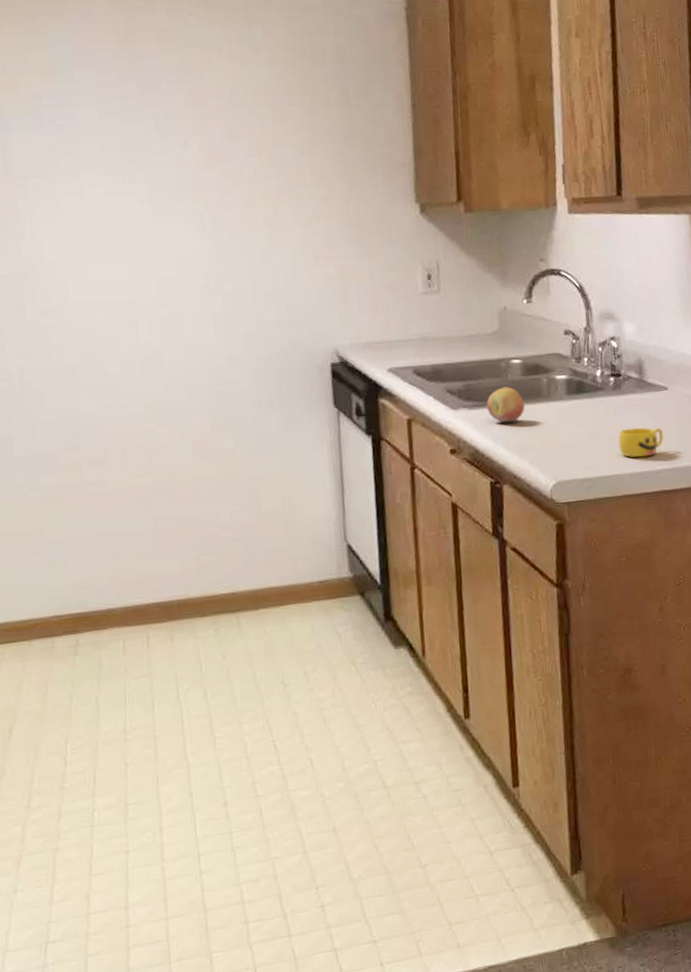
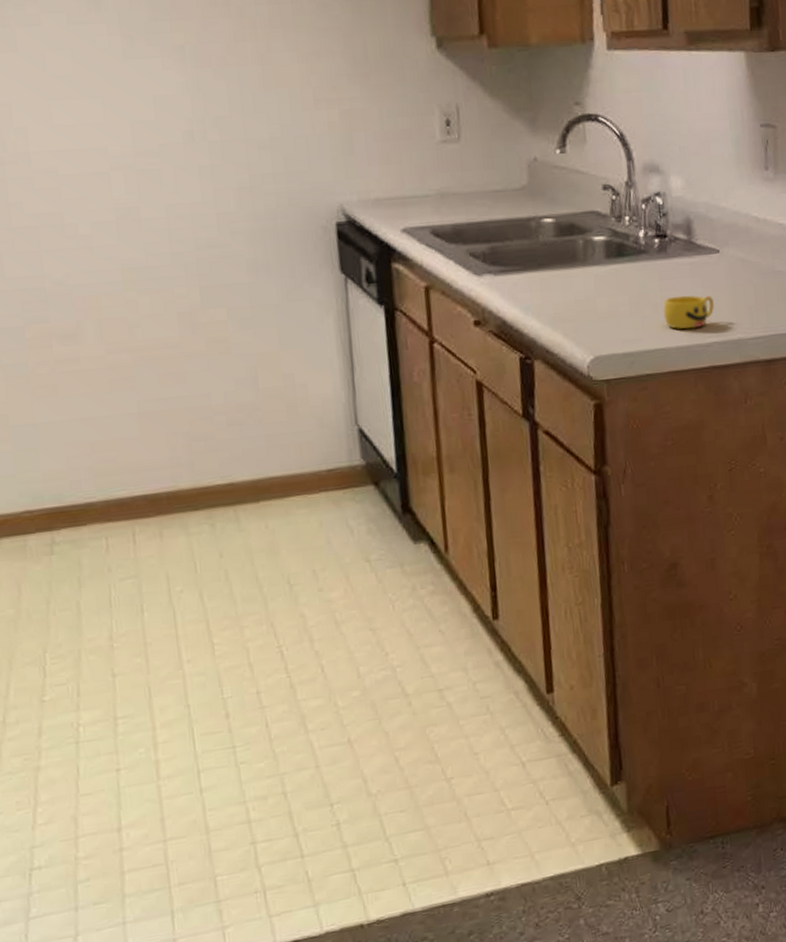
fruit: present [486,387,525,423] -> none [514,249,558,291]

